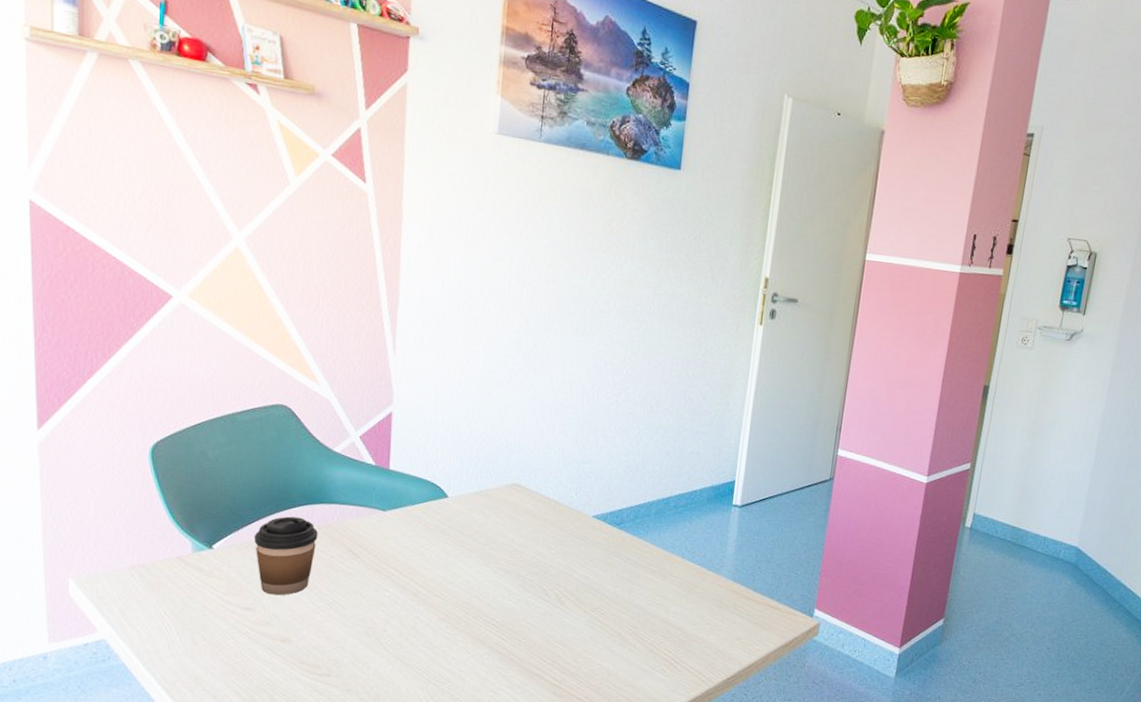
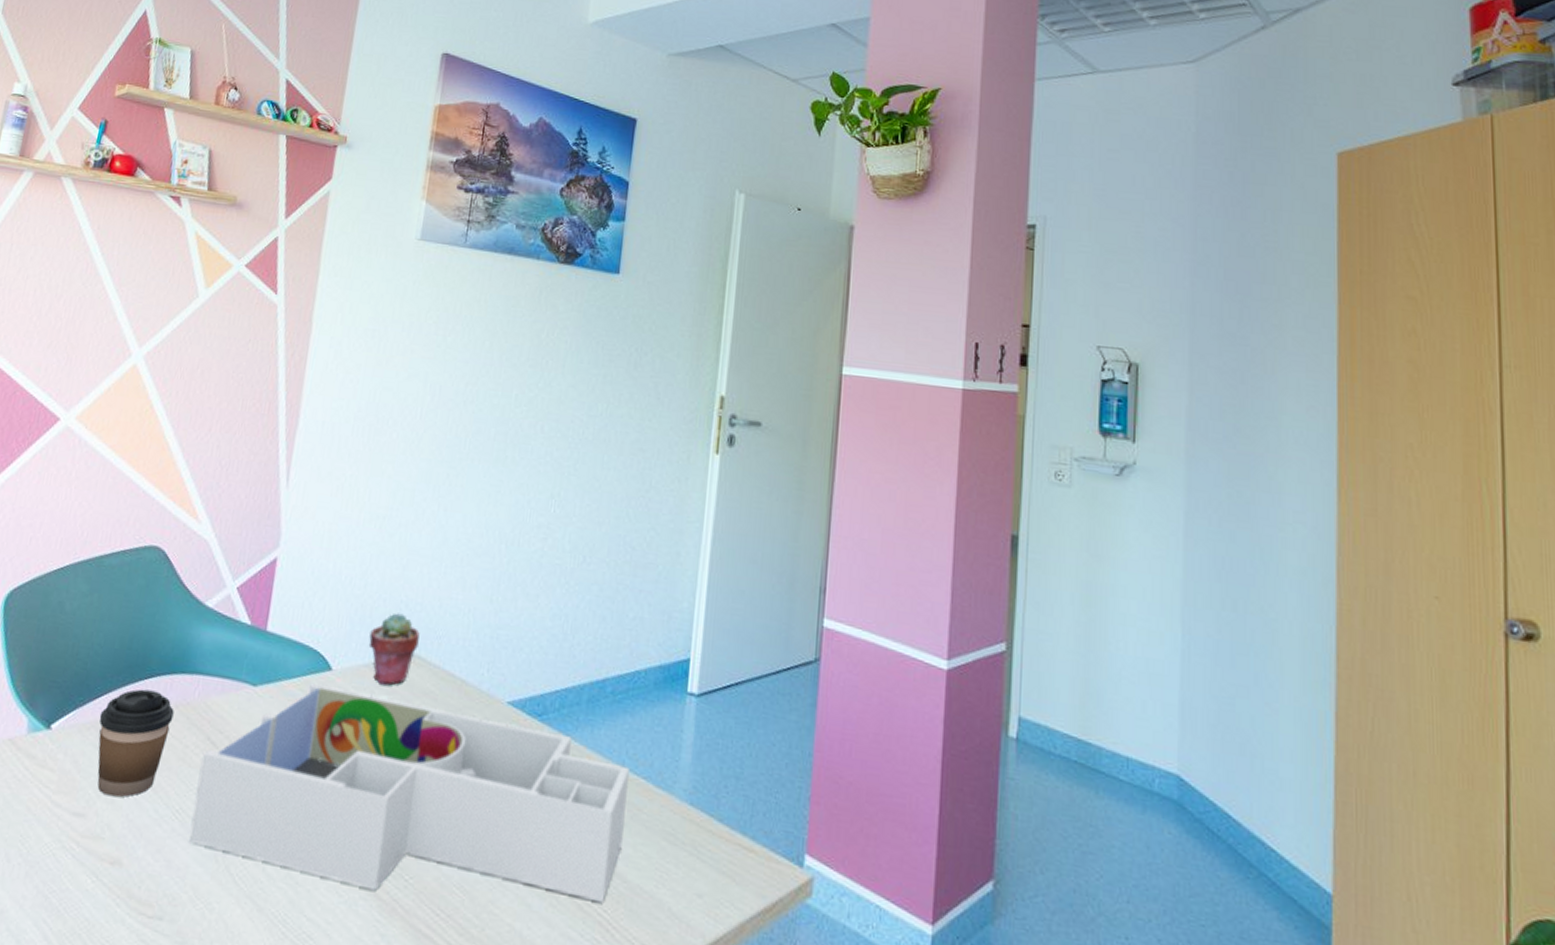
desk organizer: none [343,507,688,648] -> present [188,683,629,904]
potted succulent: none [477,453,519,507] -> present [368,612,420,686]

